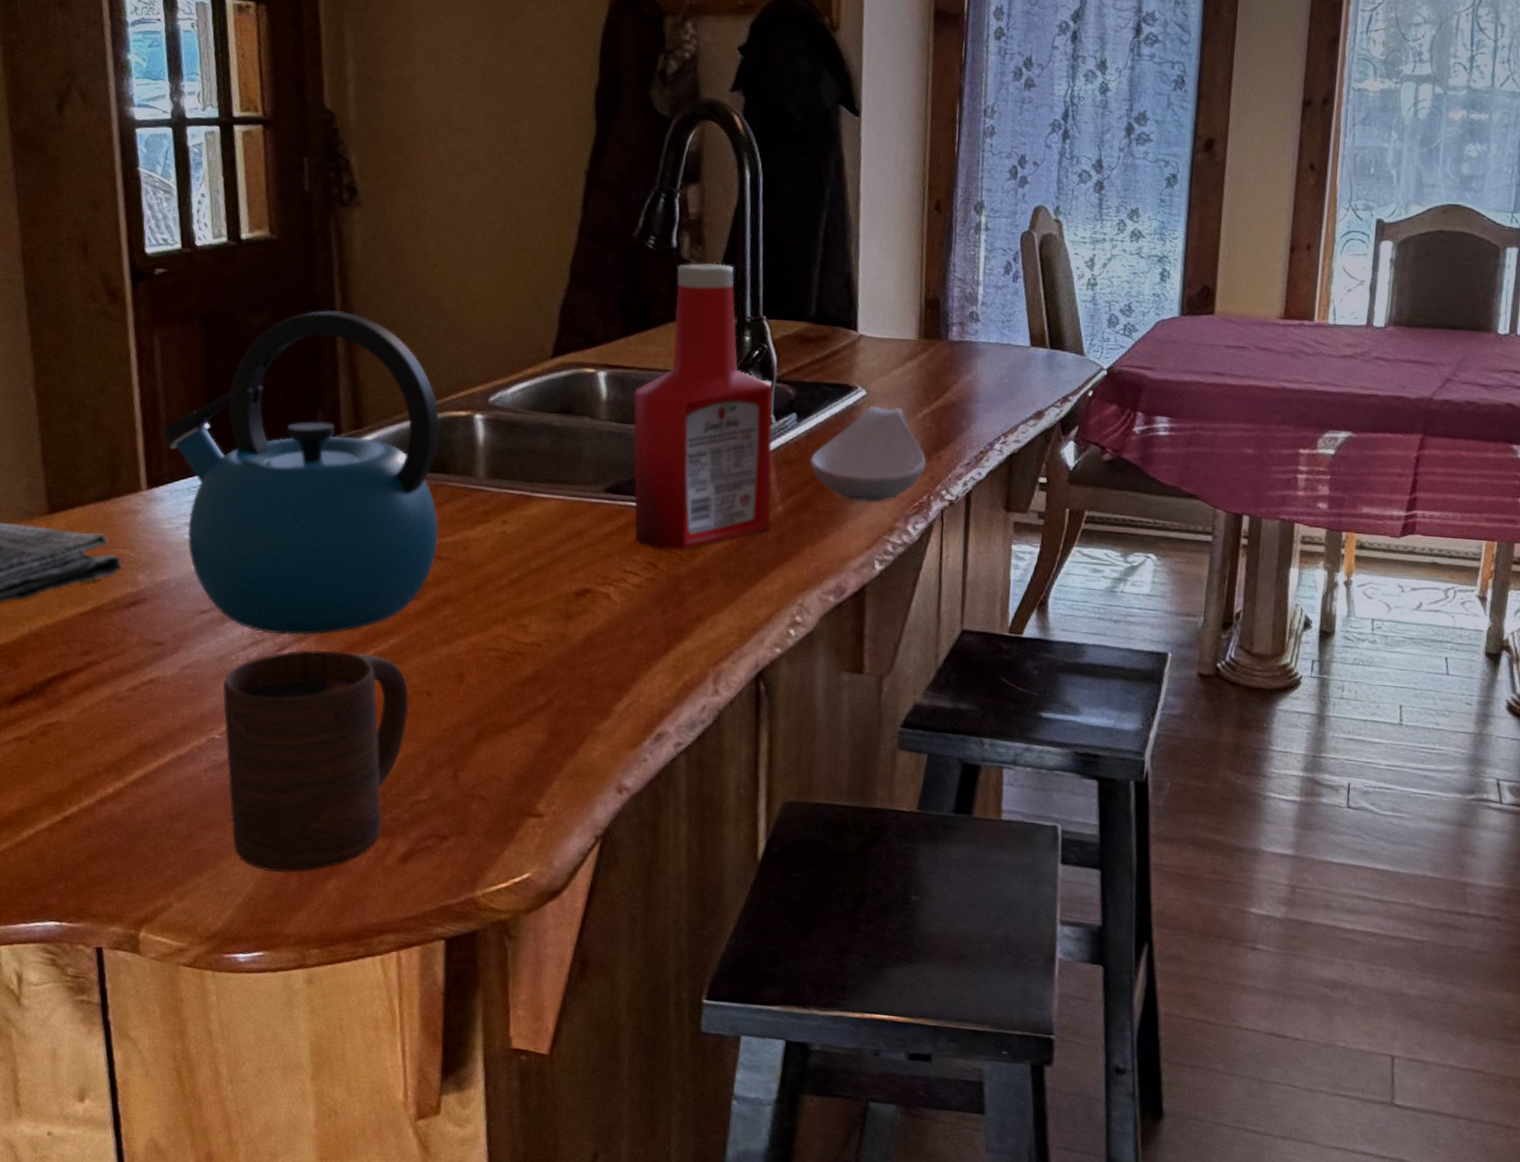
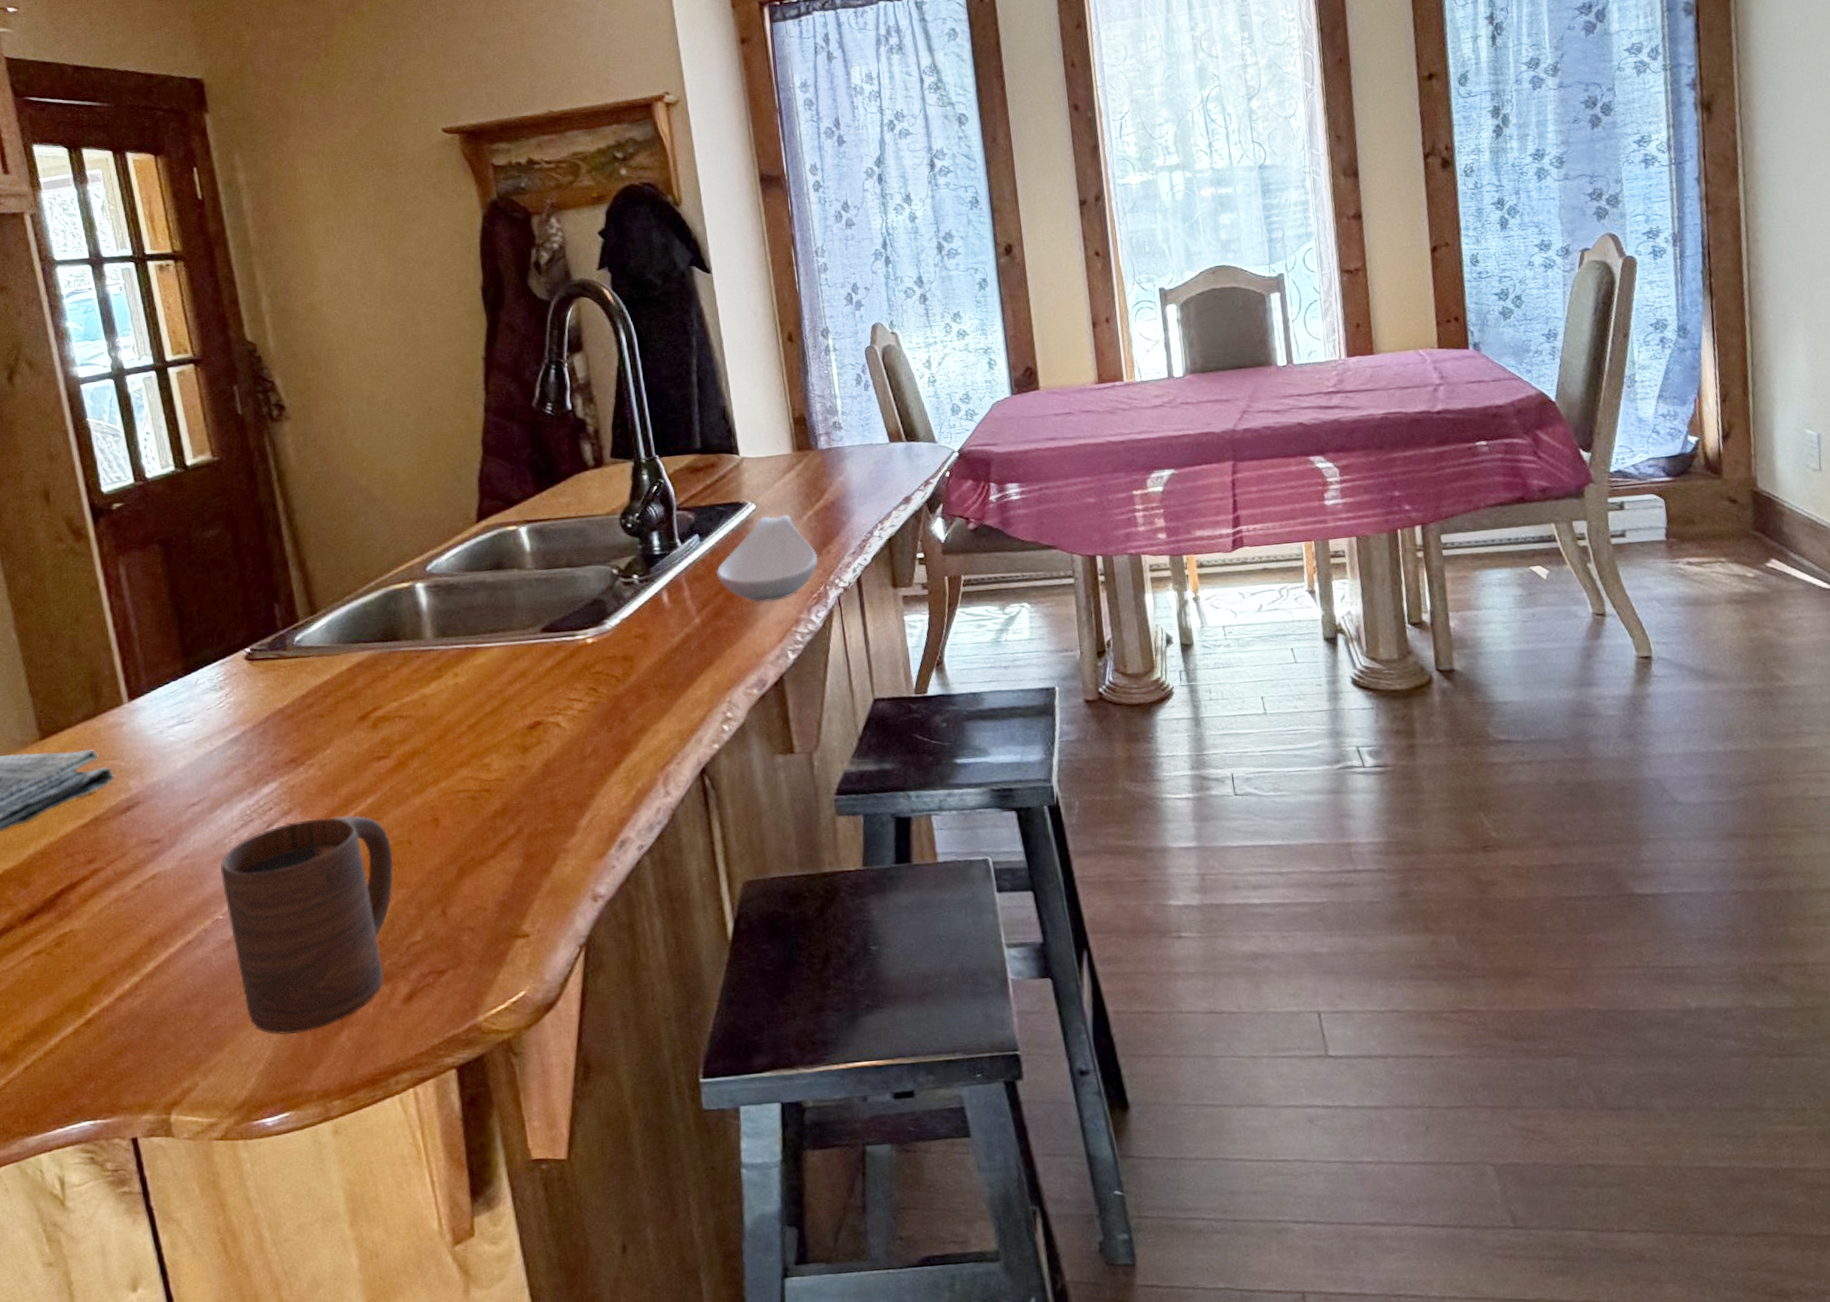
kettle: present [161,310,440,636] -> none [135,513,399,814]
ketchup bottle: present [633,263,773,551] -> none [554,416,692,676]

